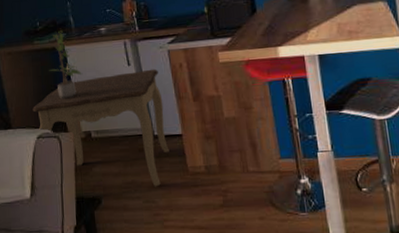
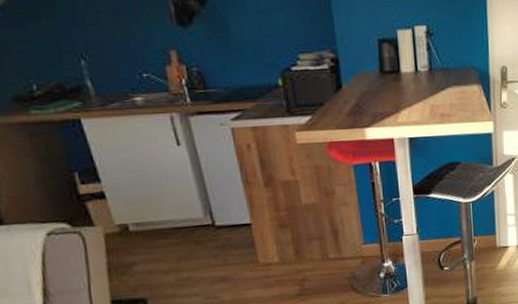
side table: present [33,69,169,187] -> none [36,149,235,282]
potted plant: present [49,30,83,99] -> none [58,98,112,186]

